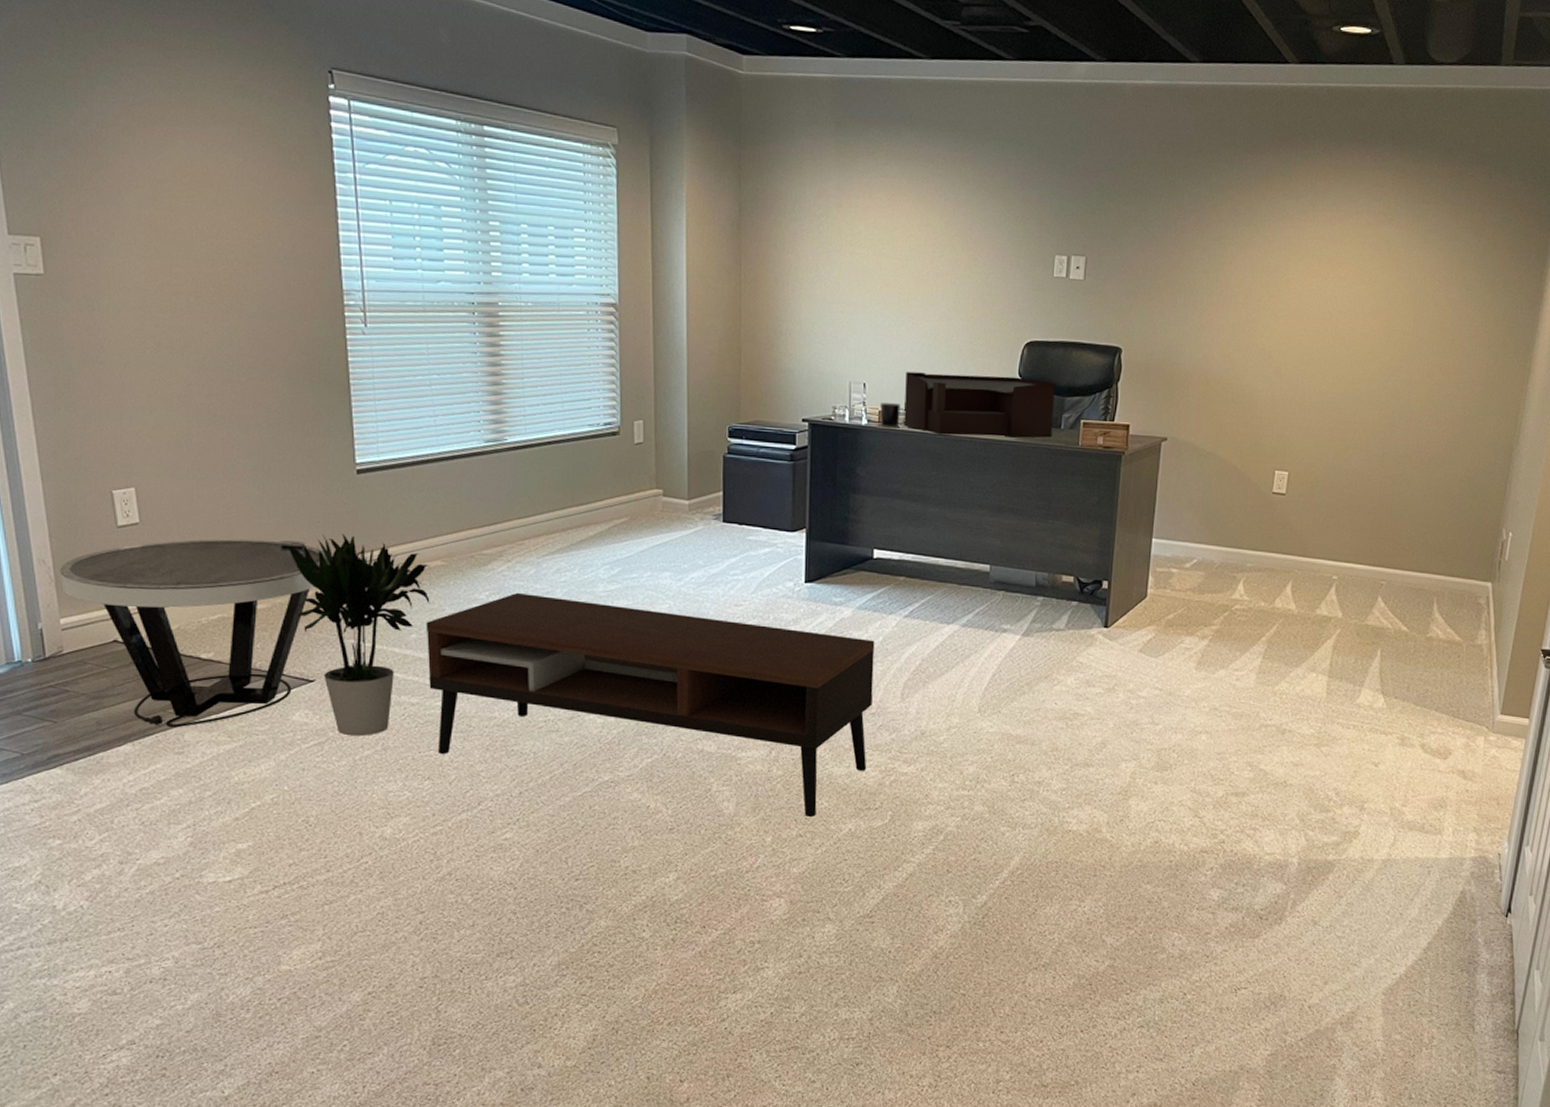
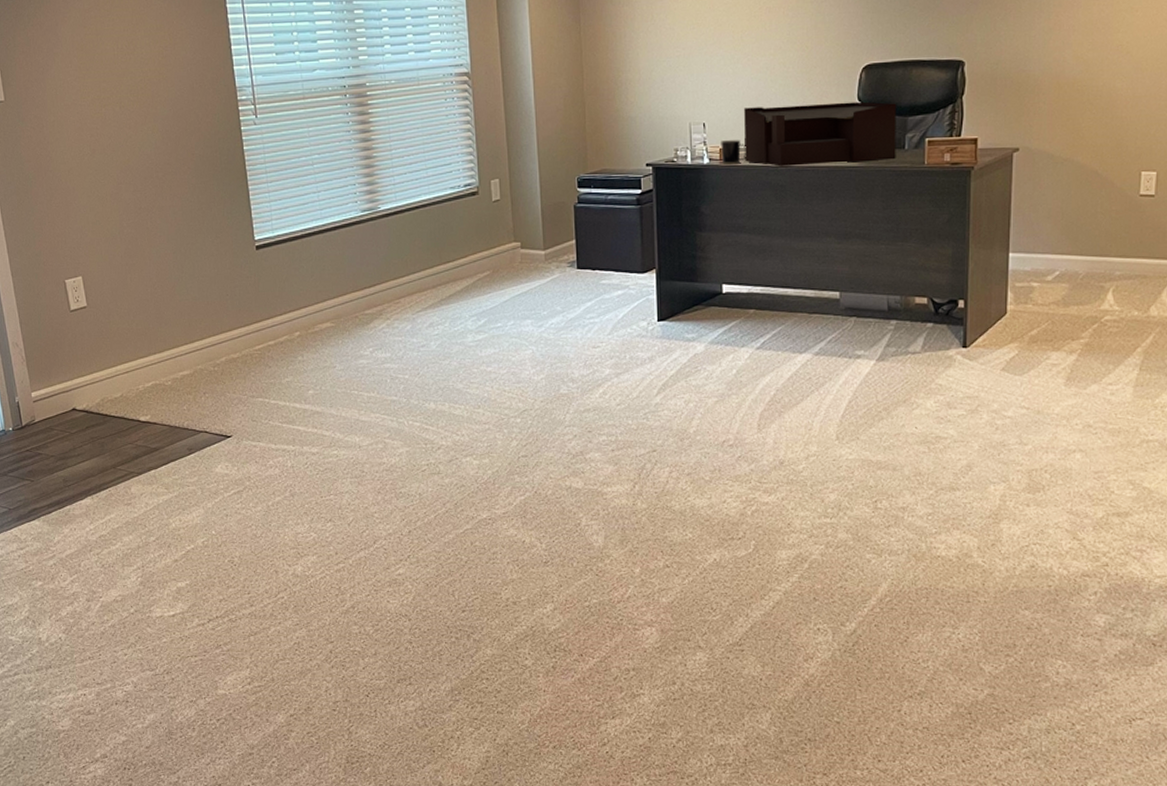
side table: present [59,539,330,728] -> none [29,313,238,482]
potted plant: present [286,534,430,736] -> none [202,304,323,484]
coffee table: present [426,592,875,817] -> none [320,347,730,548]

